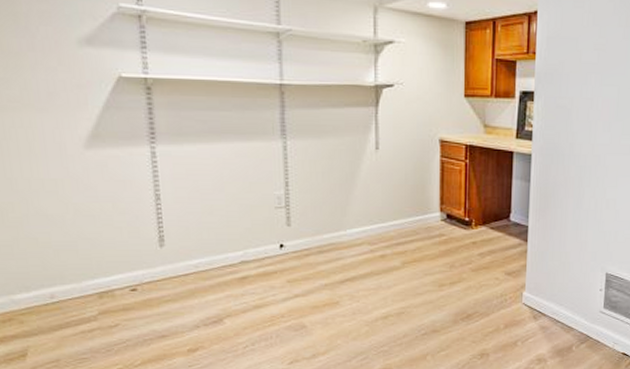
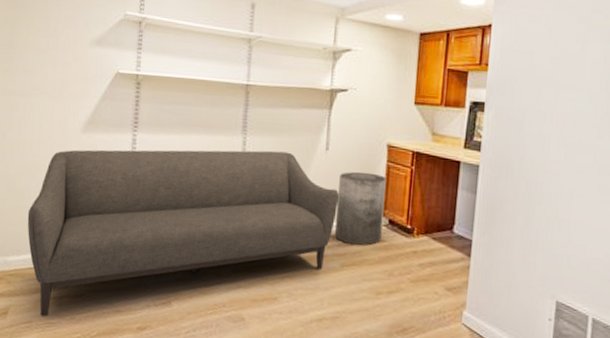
sofa: none [31,154,393,353] -> present [27,149,339,317]
trash can: none [393,169,441,243] -> present [335,171,386,246]

